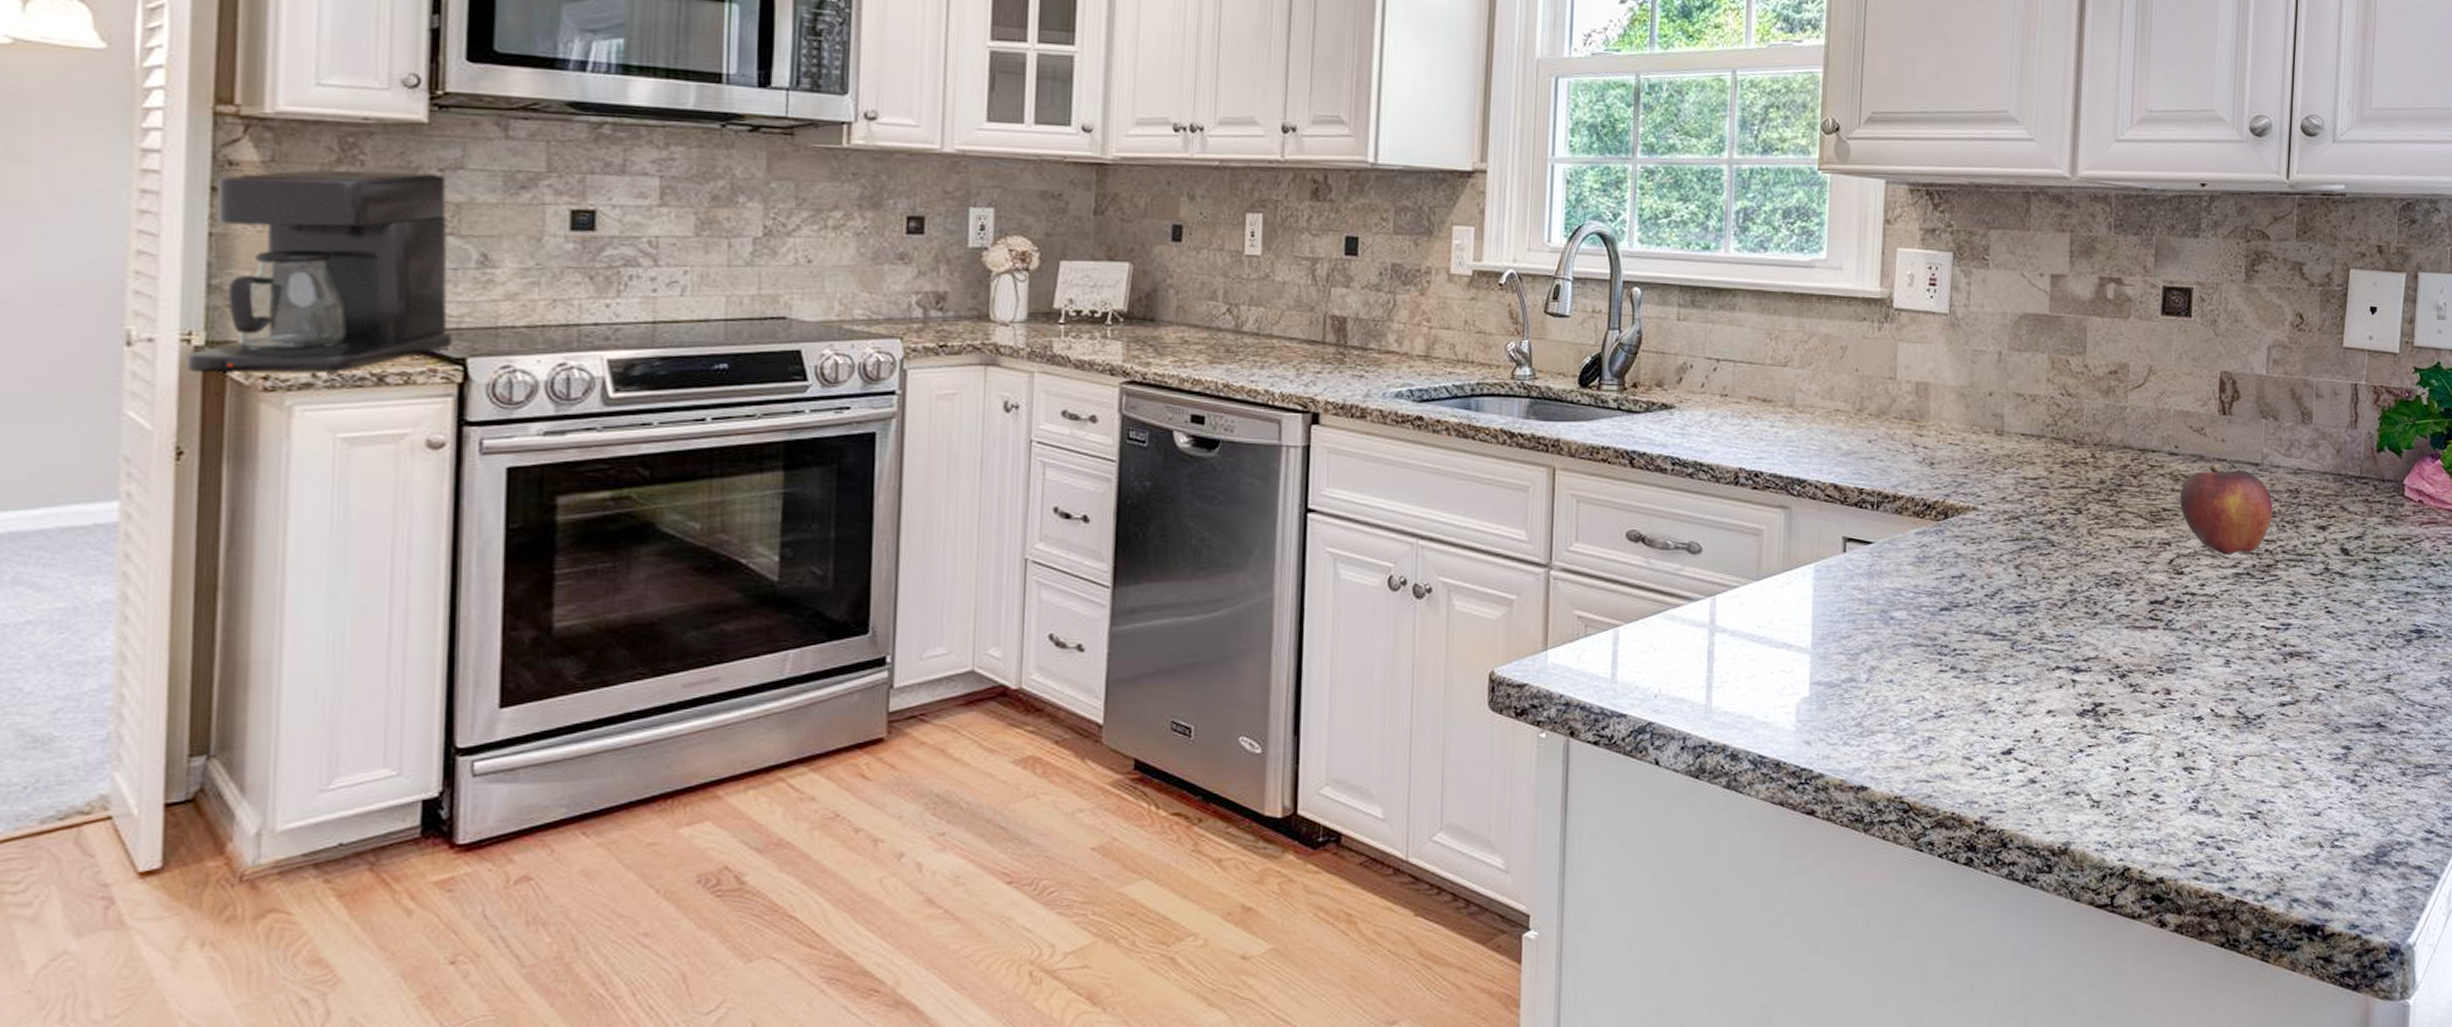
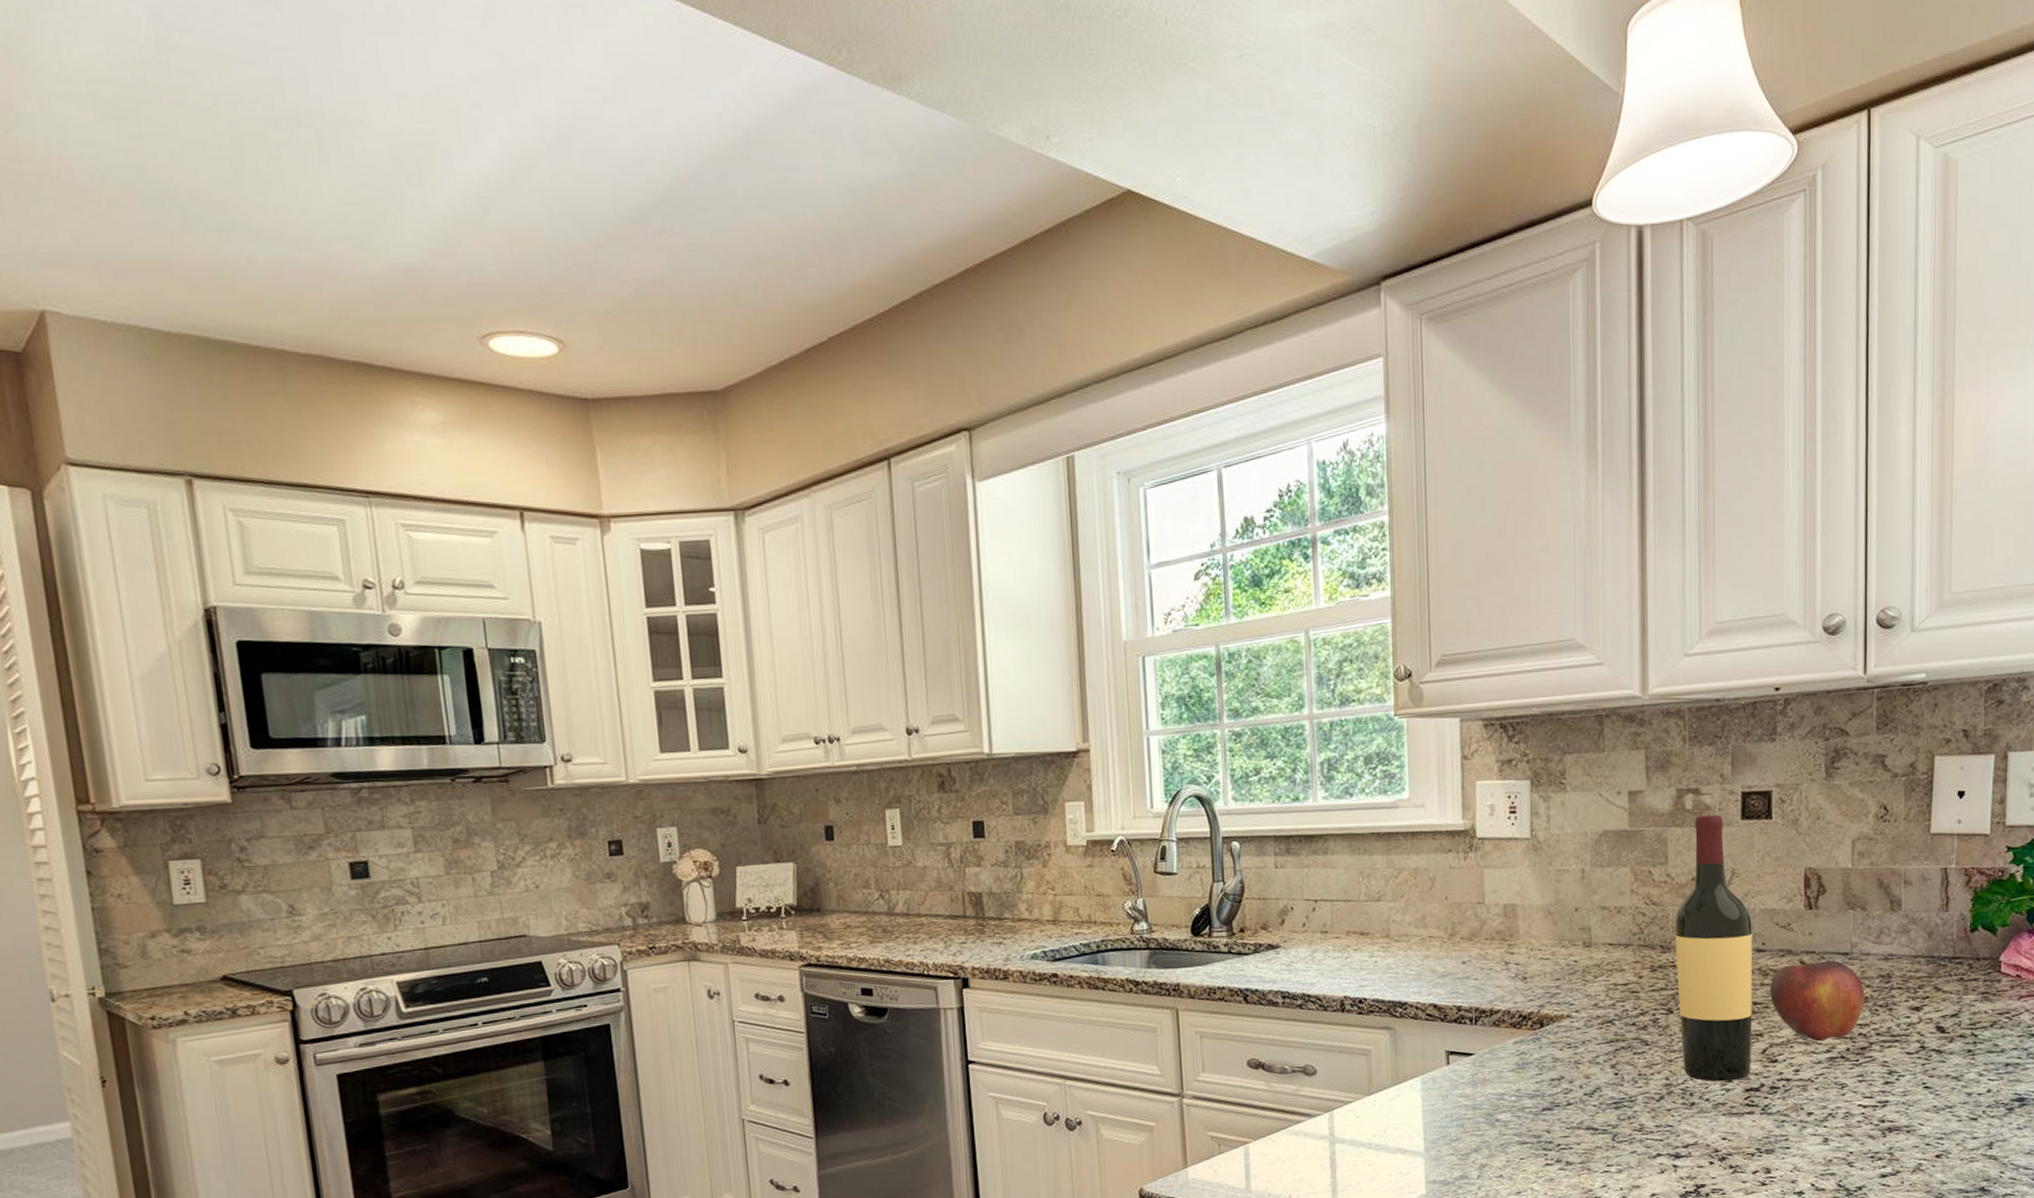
coffee maker: present [185,169,453,374] -> none [89,843,281,1018]
wine bottle: none [2088,307,2166,591] -> present [1674,814,1752,1082]

